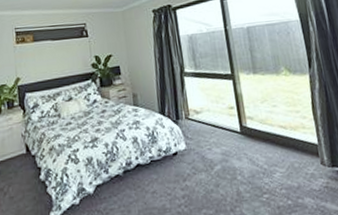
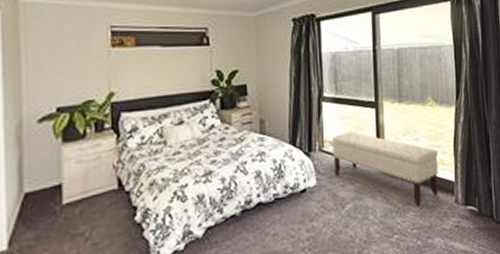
bench: none [196,101,302,168] -> present [332,131,439,207]

